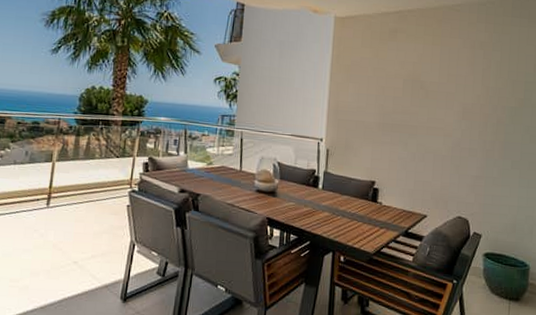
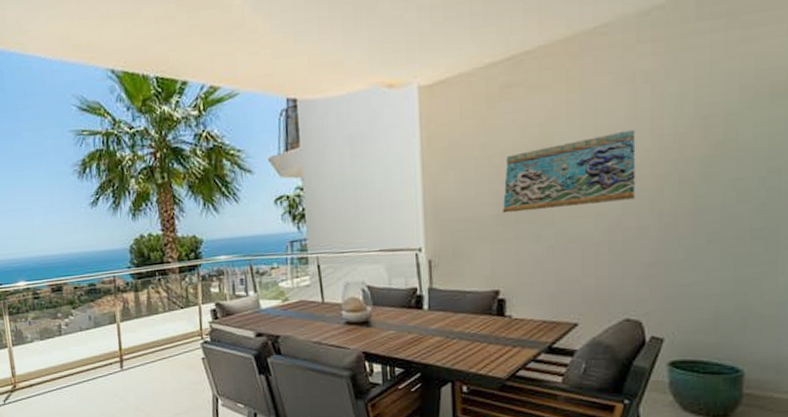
decorative wall panel: none [382,79,473,129] -> present [502,129,636,214]

